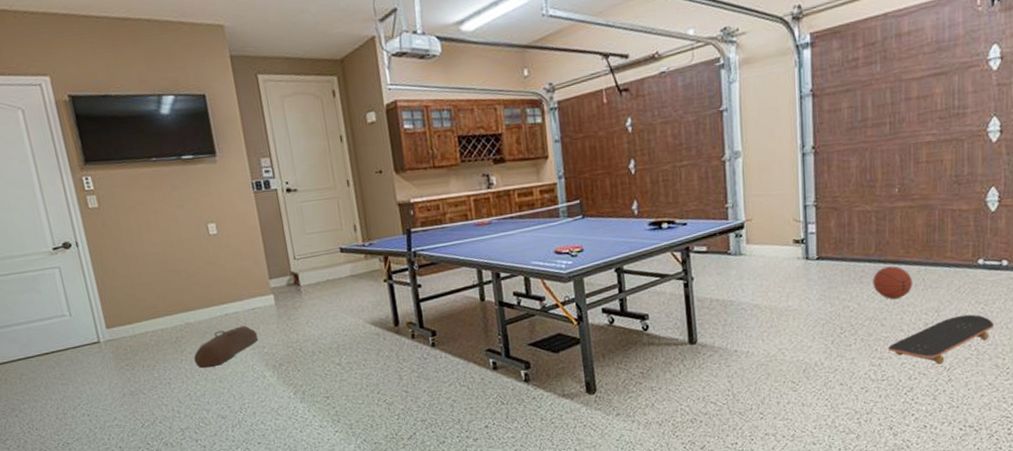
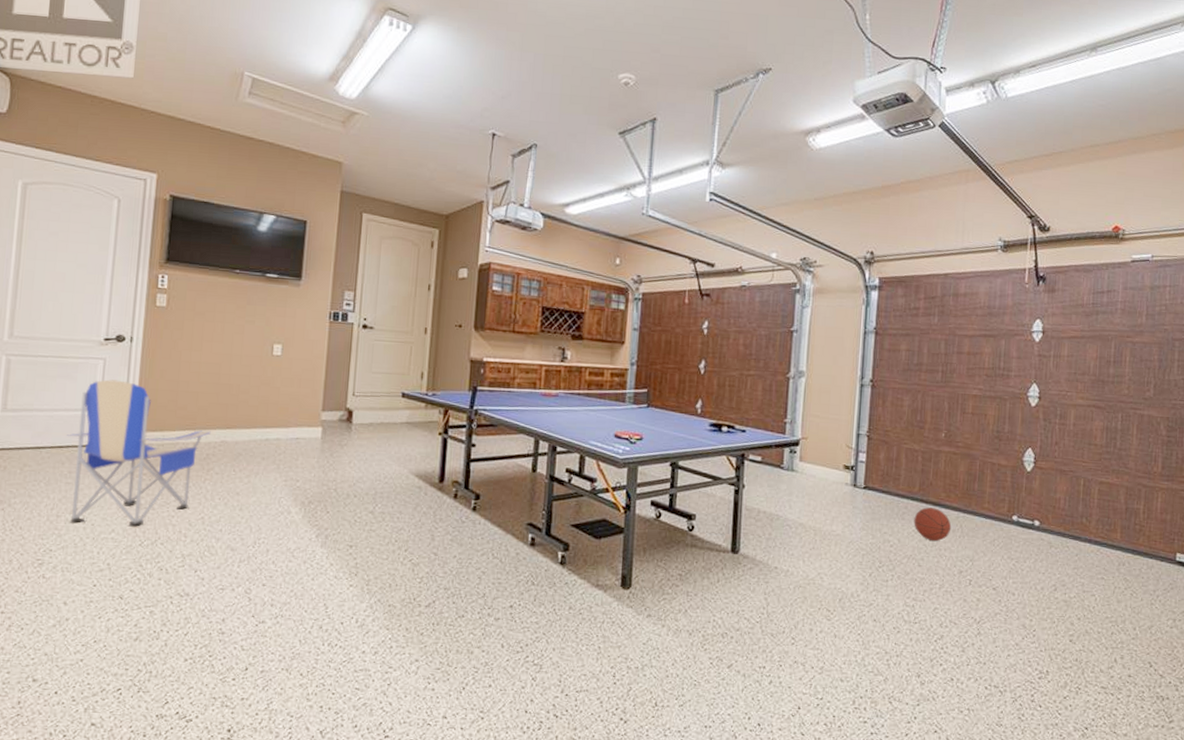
folding chair: none [49,284,174,418] -> present [67,379,211,527]
duffel bag: present [194,326,259,368] -> none [218,454,294,492]
skateboard: present [888,314,995,365] -> none [923,568,1024,616]

